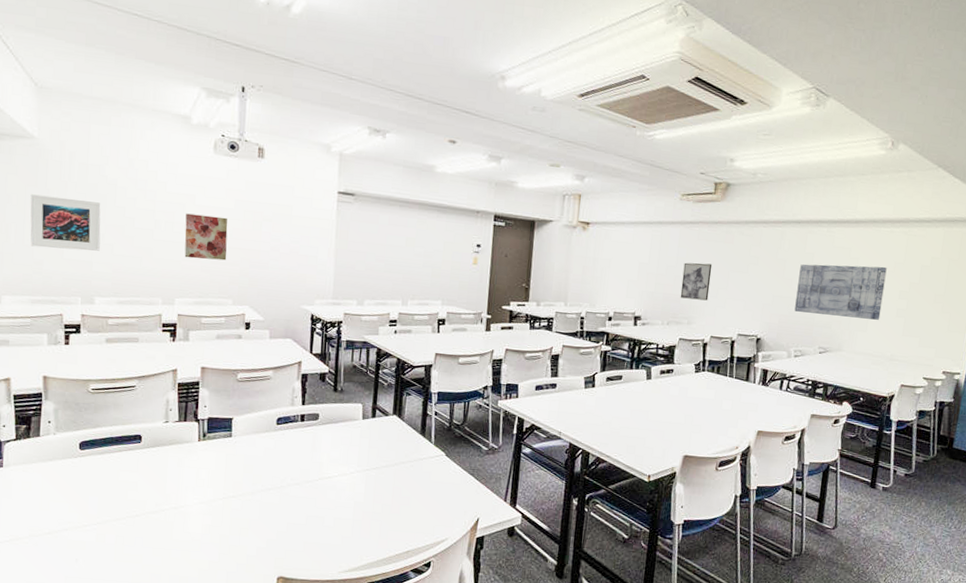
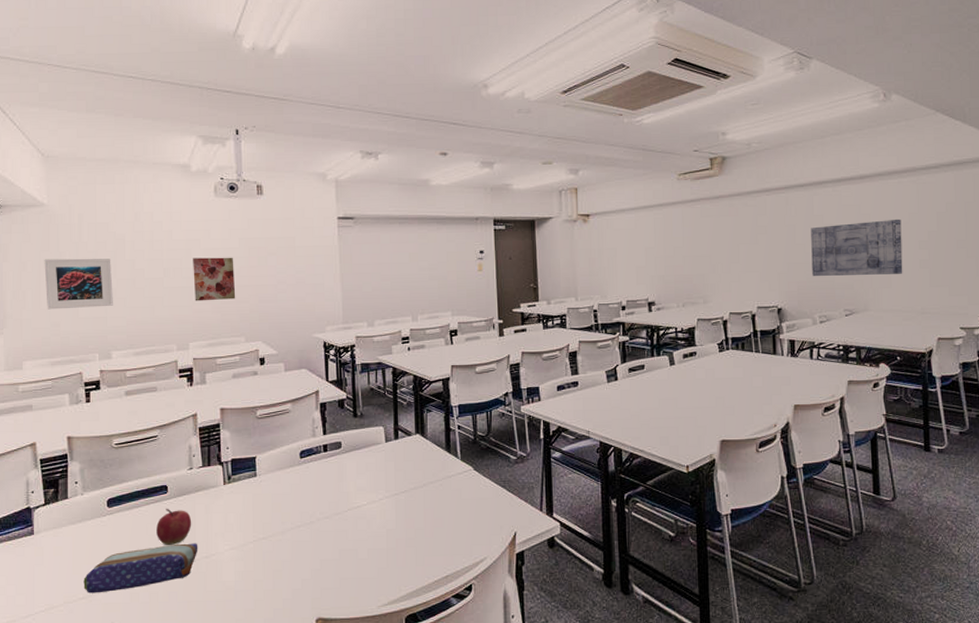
pencil case: none [50,492,168,530] -> present [83,543,198,594]
apple: none [127,457,164,493] -> present [156,508,192,545]
wall art: present [680,262,713,301] -> none [691,239,721,278]

